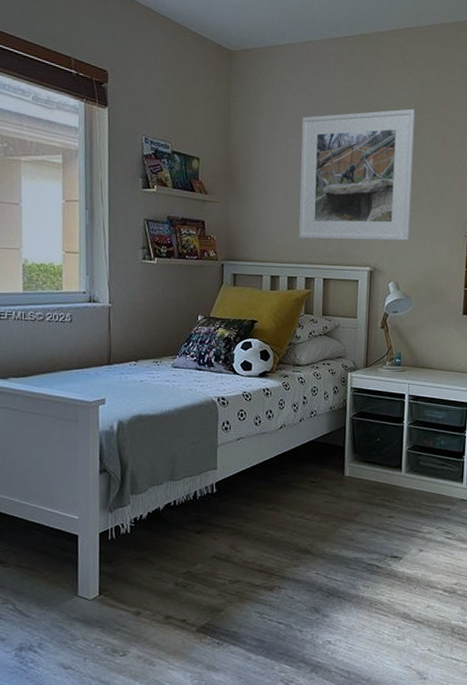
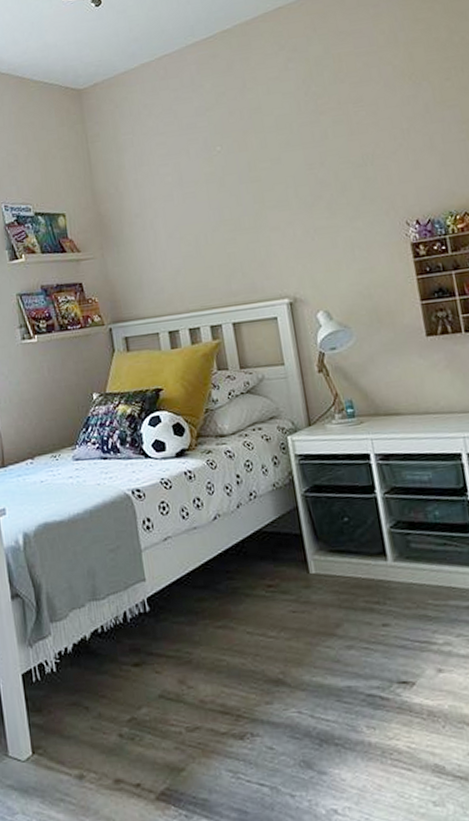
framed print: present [298,109,416,241] -> none [172,97,332,280]

